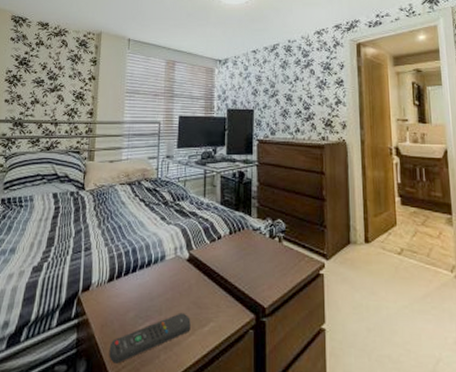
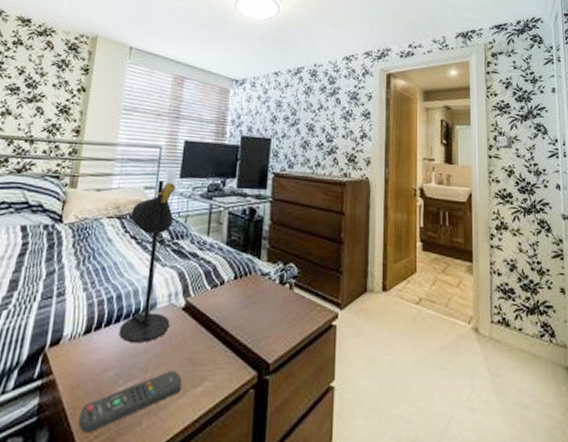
table lamp: none [136,151,178,290] -> present [119,180,175,344]

